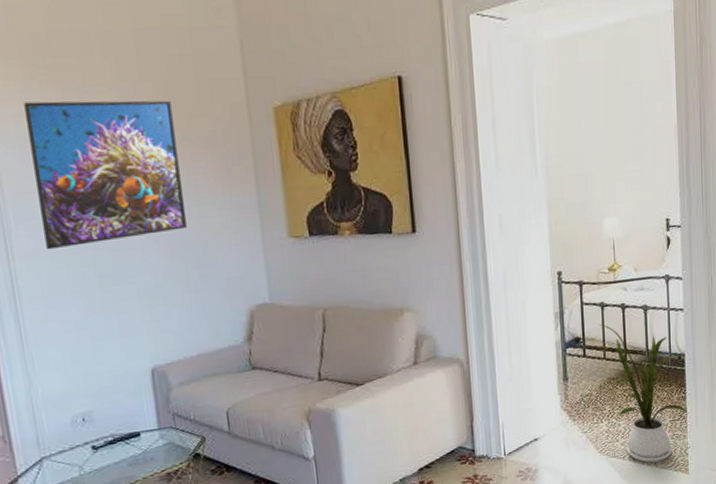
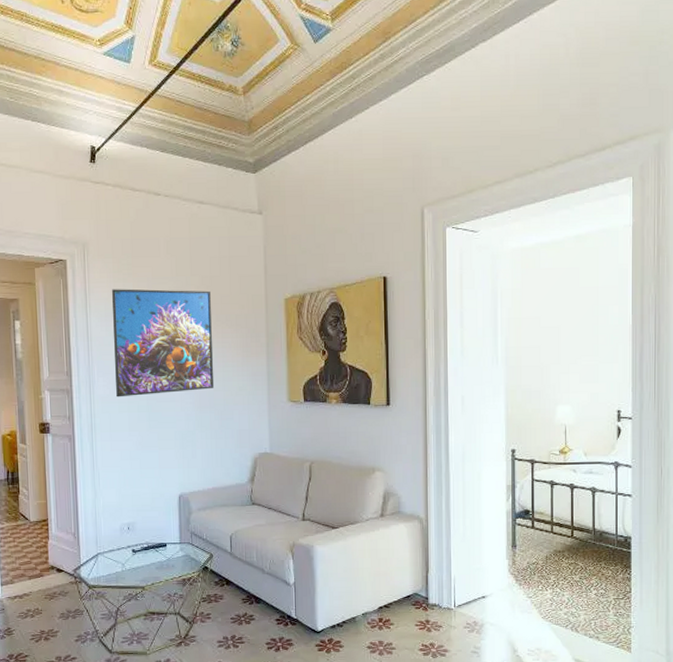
house plant: present [599,324,688,463] -> none [548,500,633,636]

